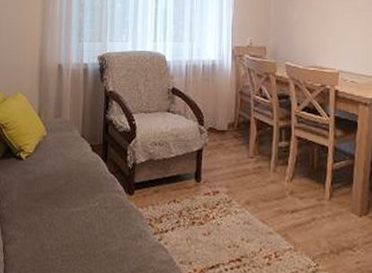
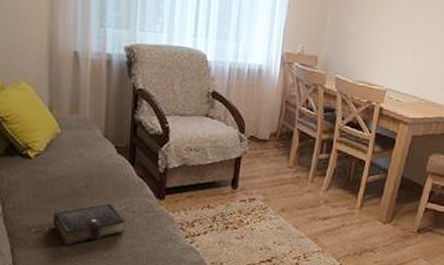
book: none [24,200,99,243] -> present [36,203,125,246]

